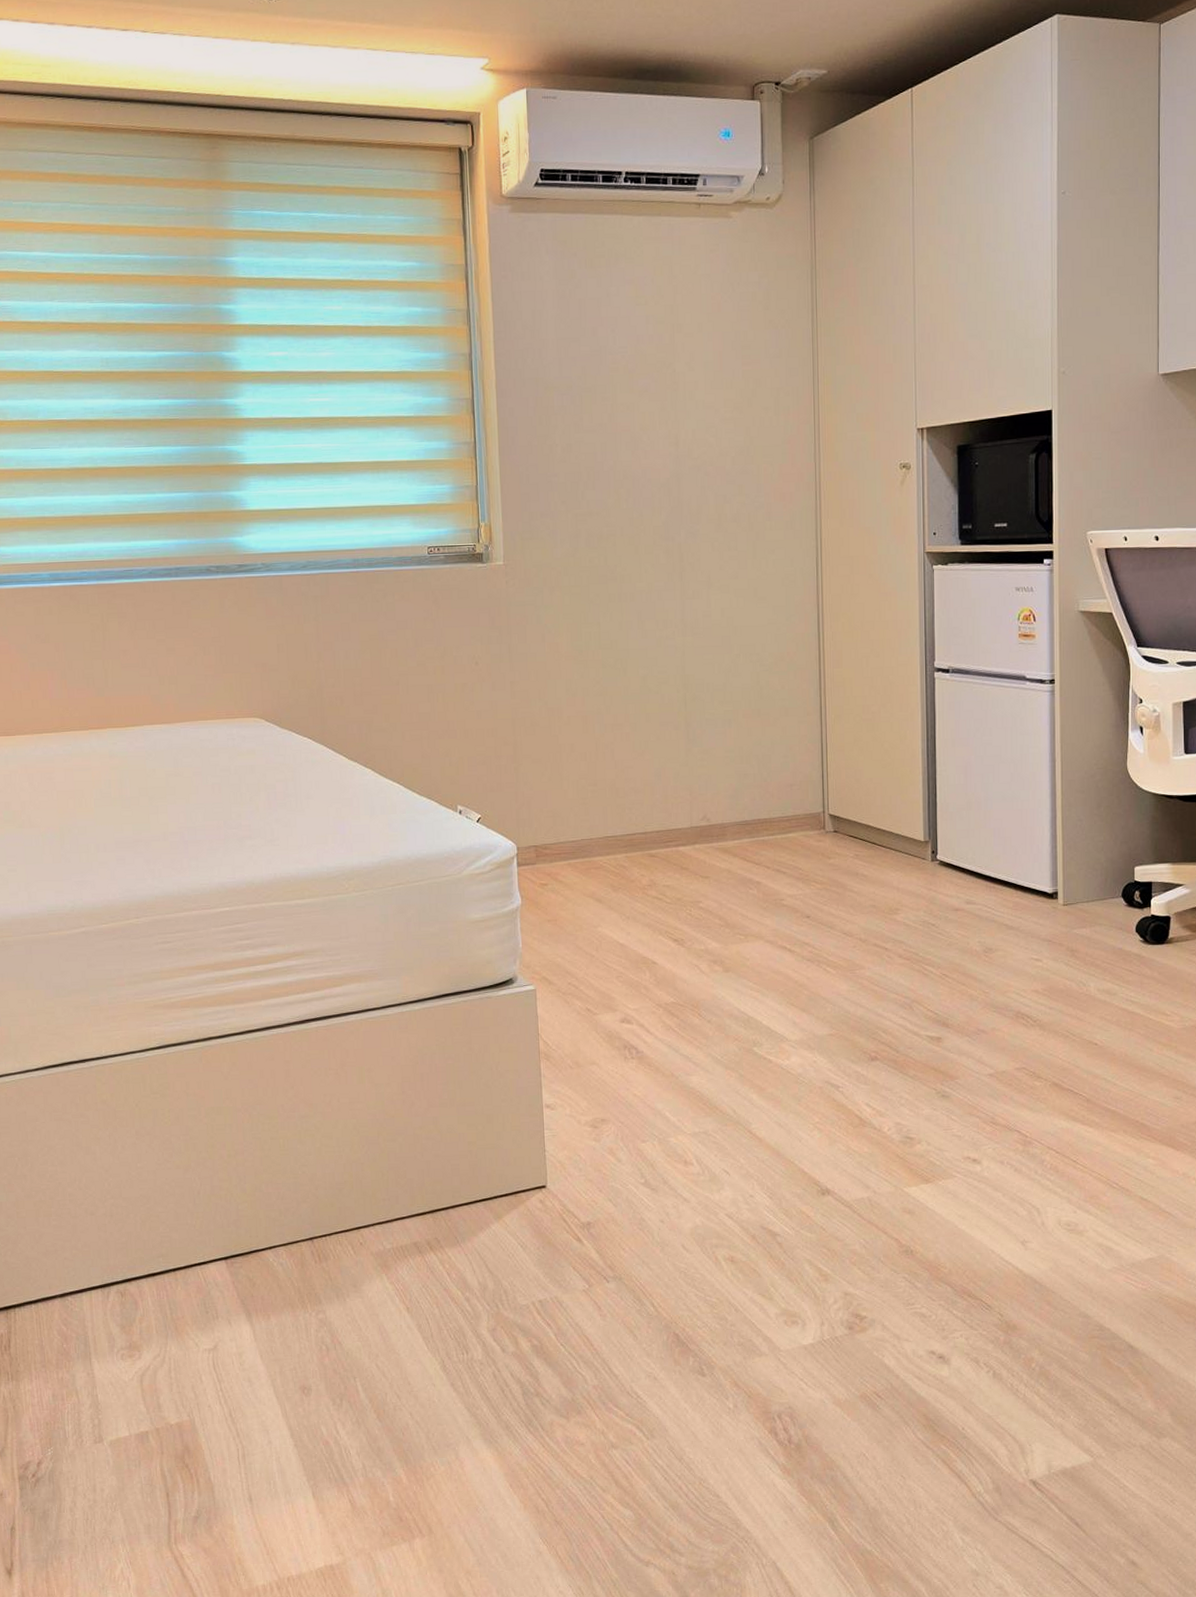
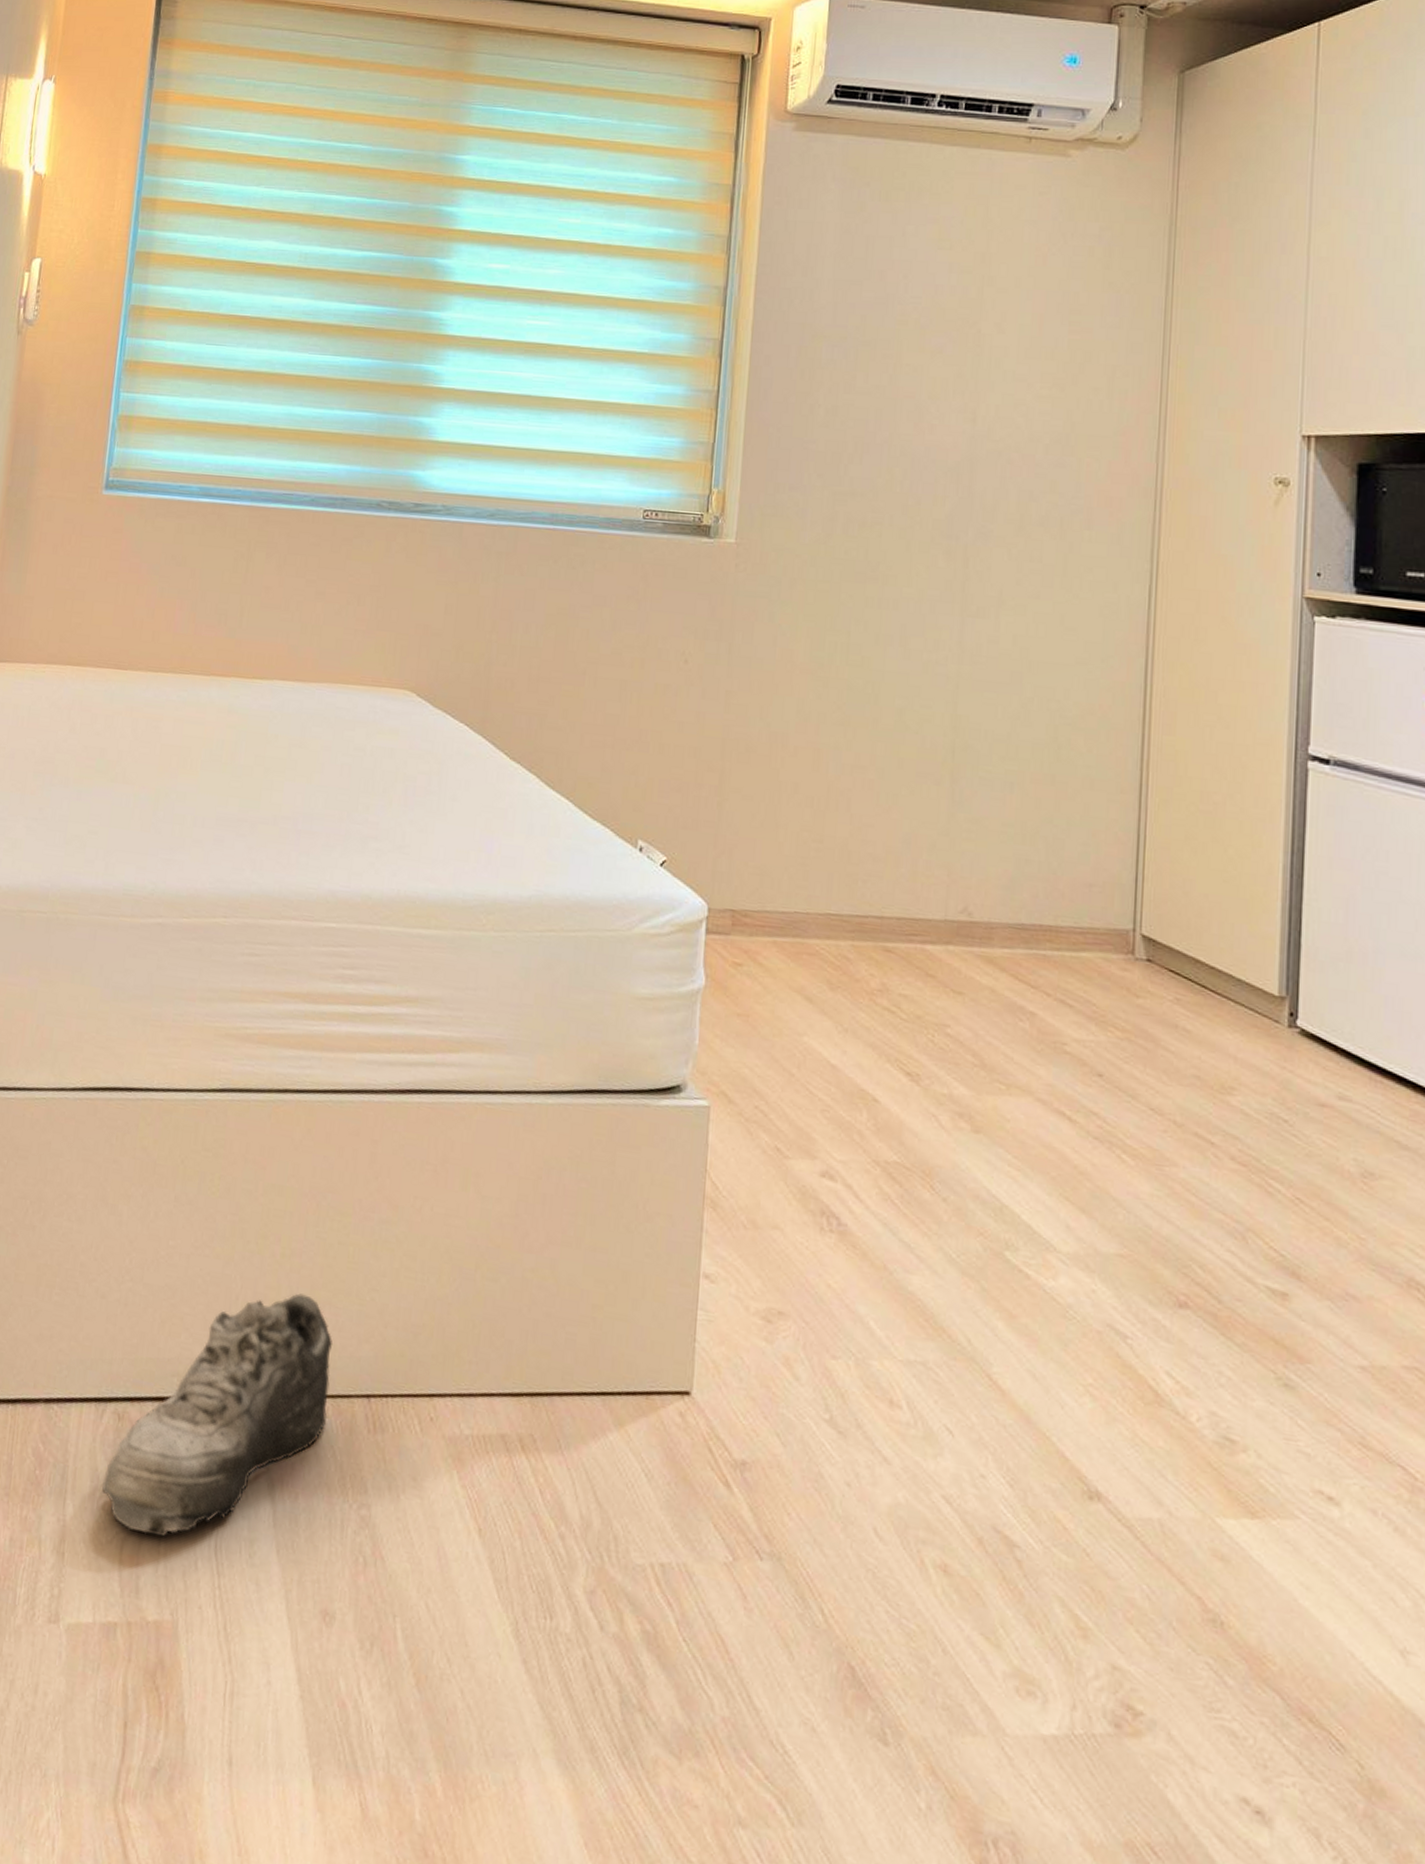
shoe: none [117,1180,283,1368] -> present [101,1293,333,1537]

